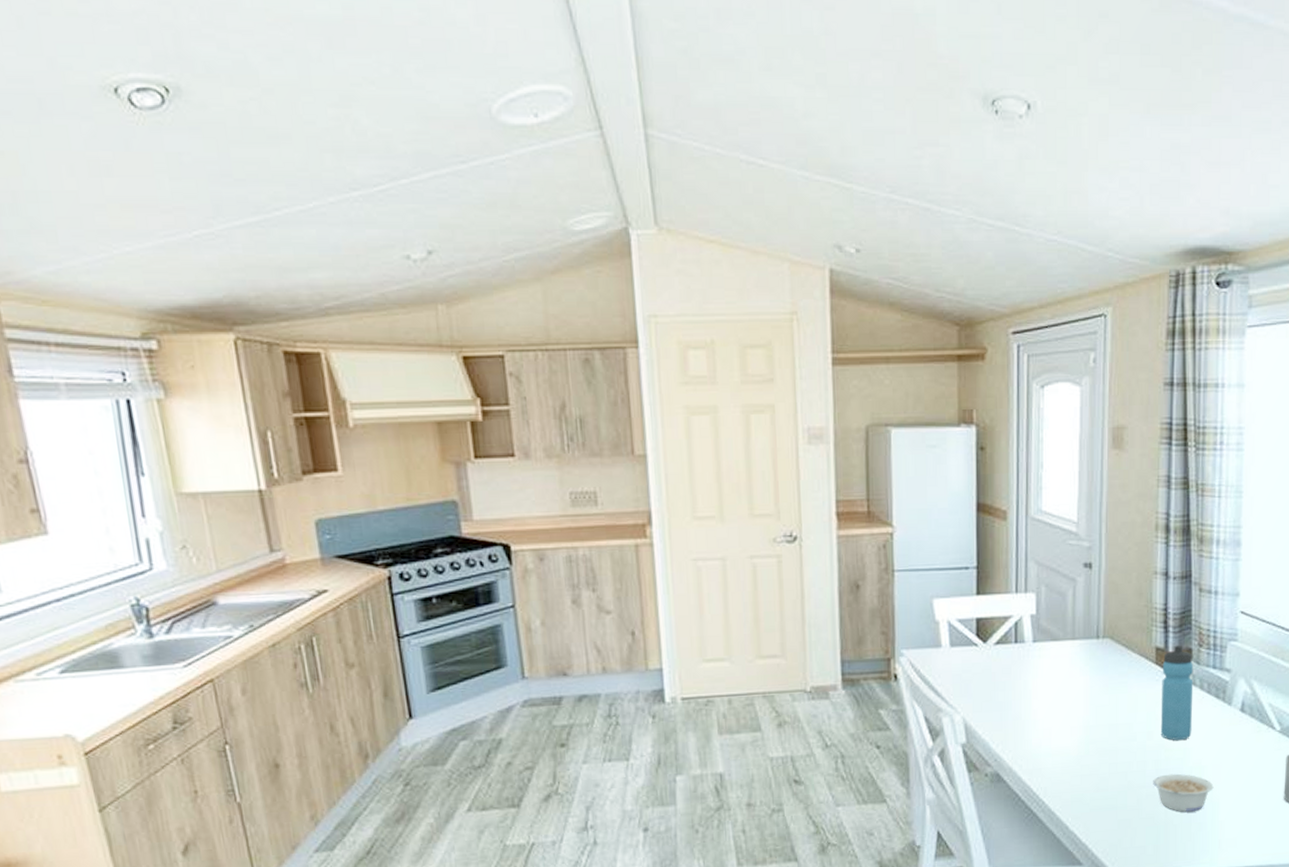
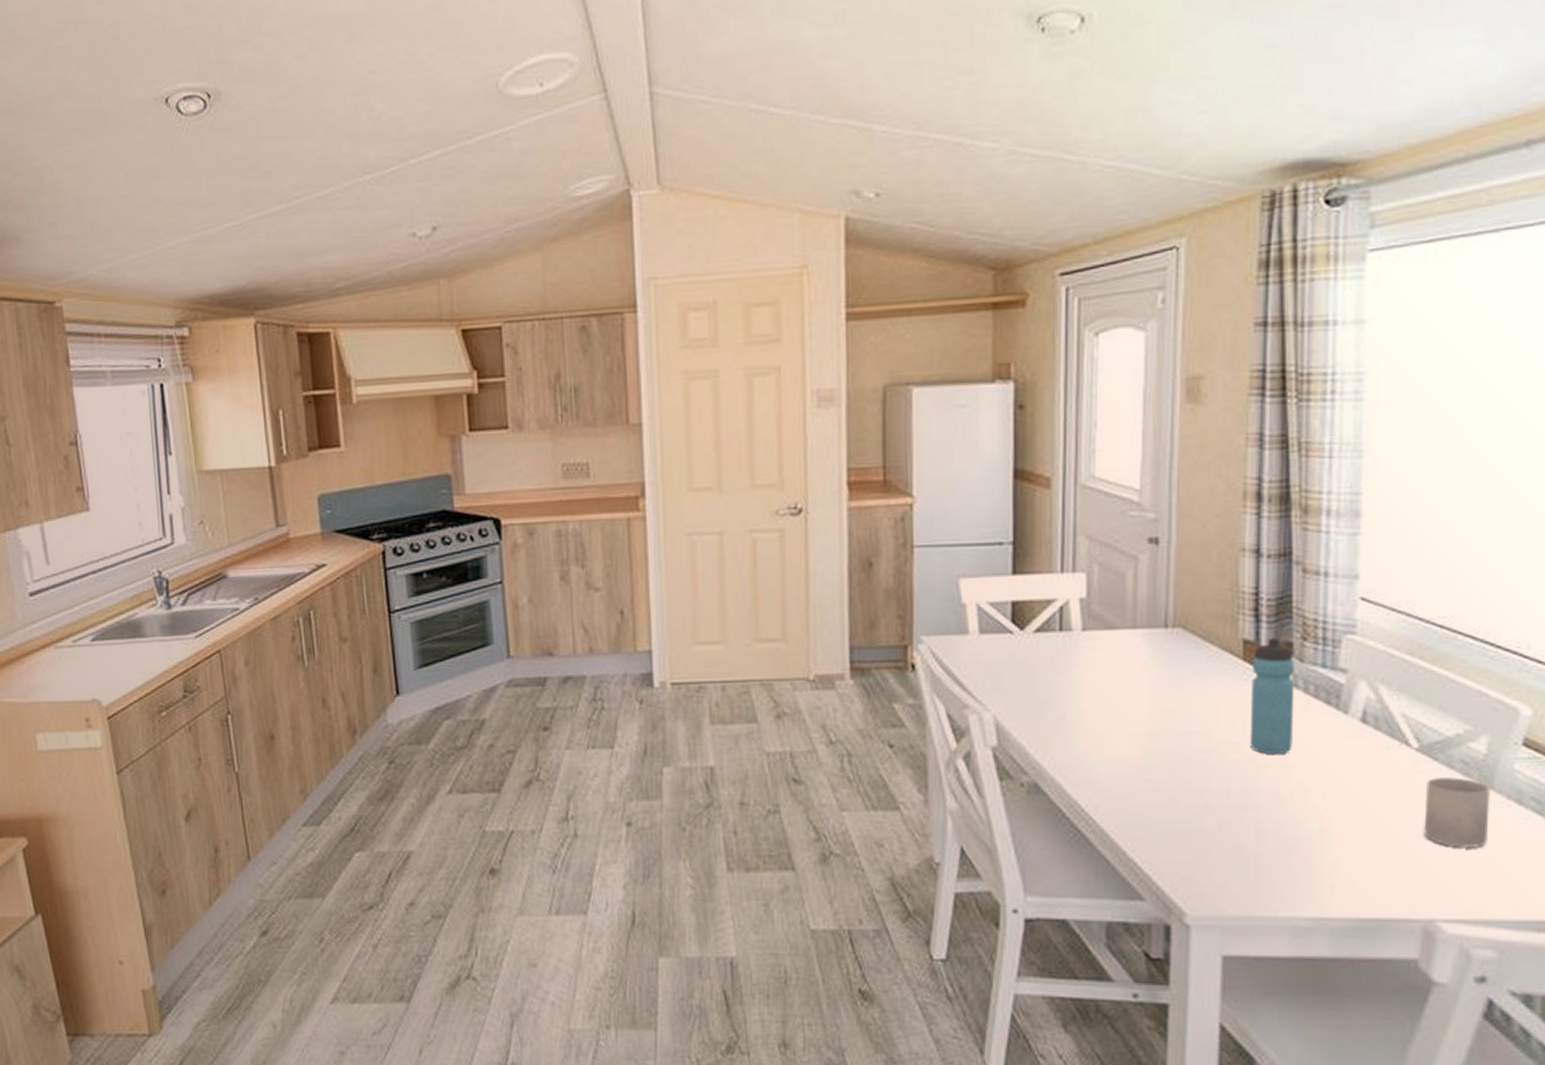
legume: present [1153,773,1214,812] -> none [1239,795,1324,844]

